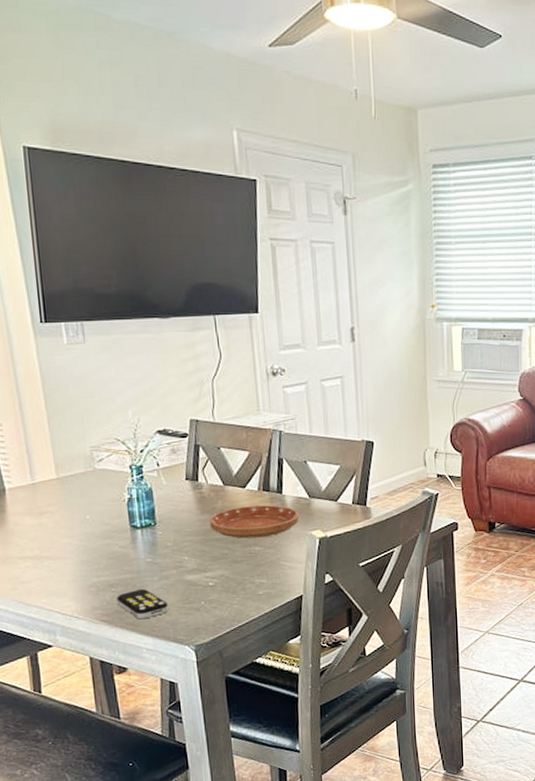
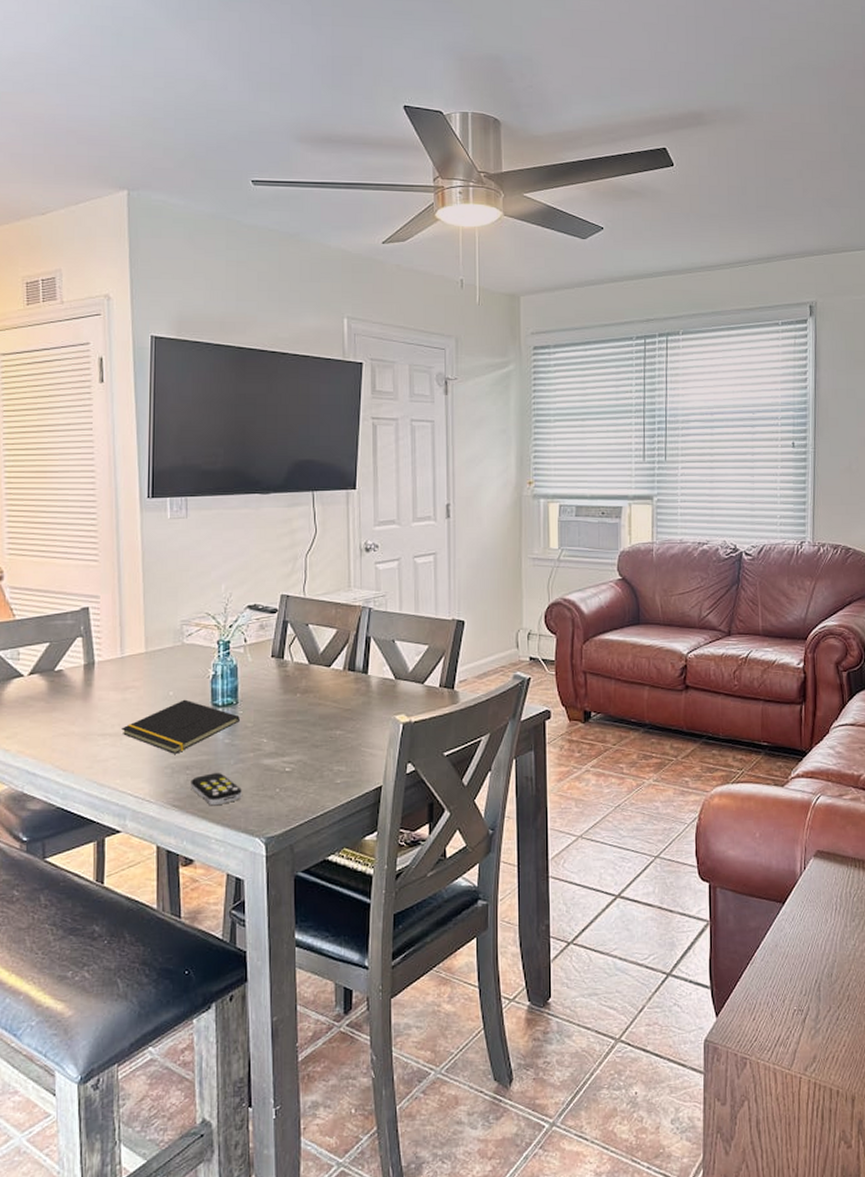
notepad: none [41,522,160,574] -> present [122,699,240,754]
saucer: present [209,505,299,539] -> none [292,686,383,721]

